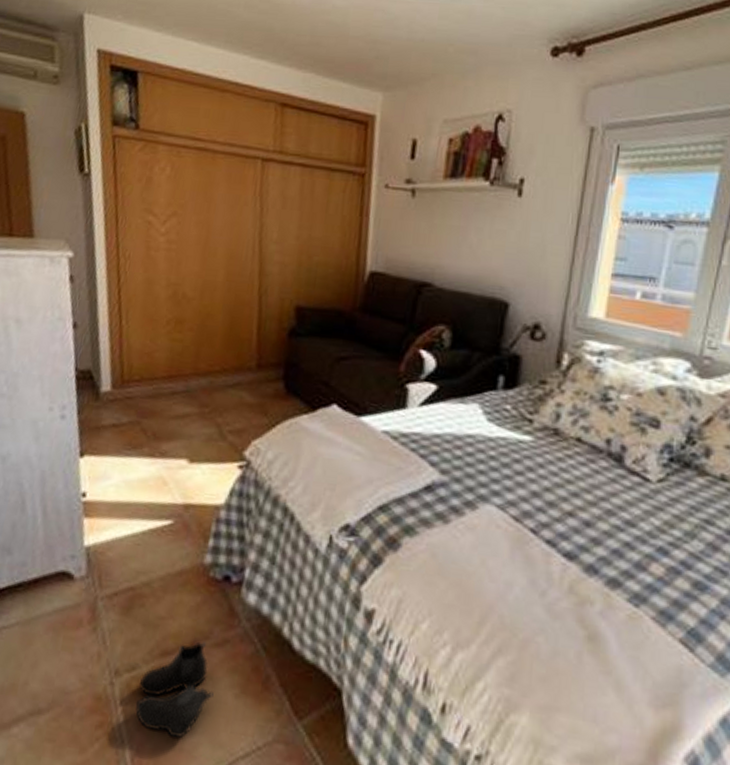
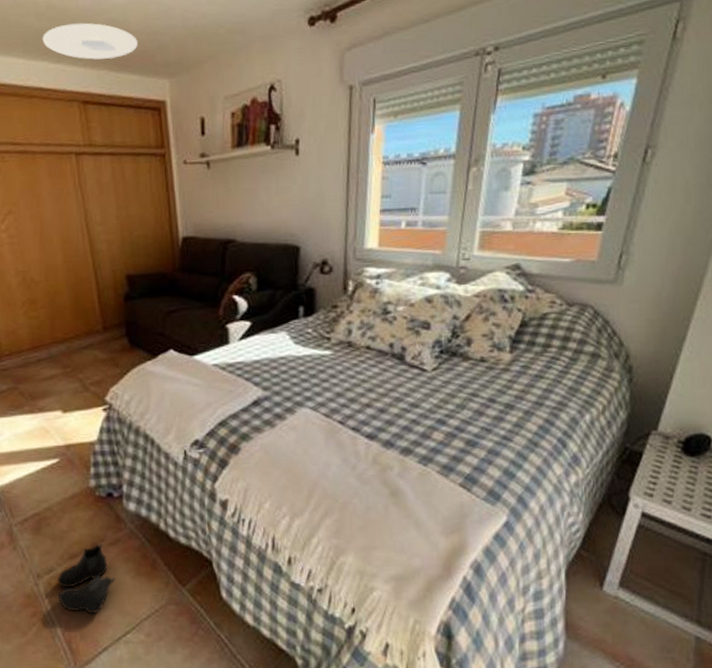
ceiling light: none [248,19,355,63] -> present [42,23,138,60]

